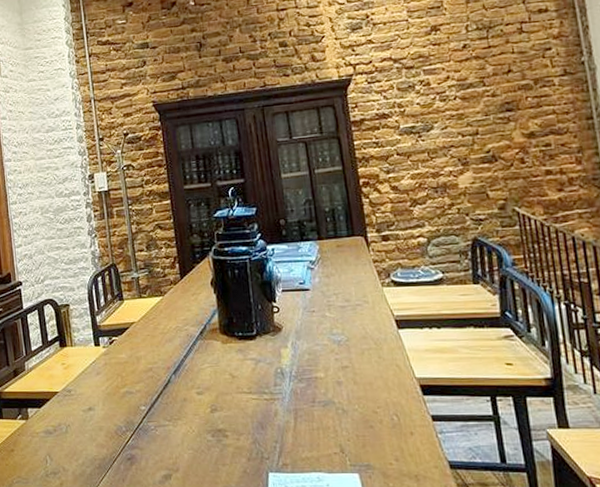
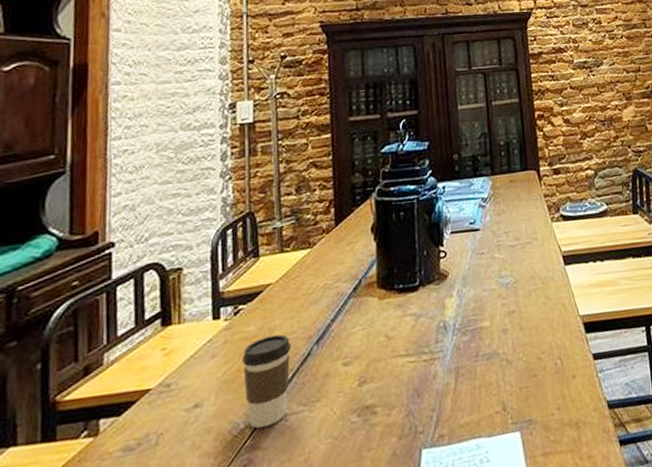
coffee cup: none [119,363,156,432] -> present [242,334,292,428]

